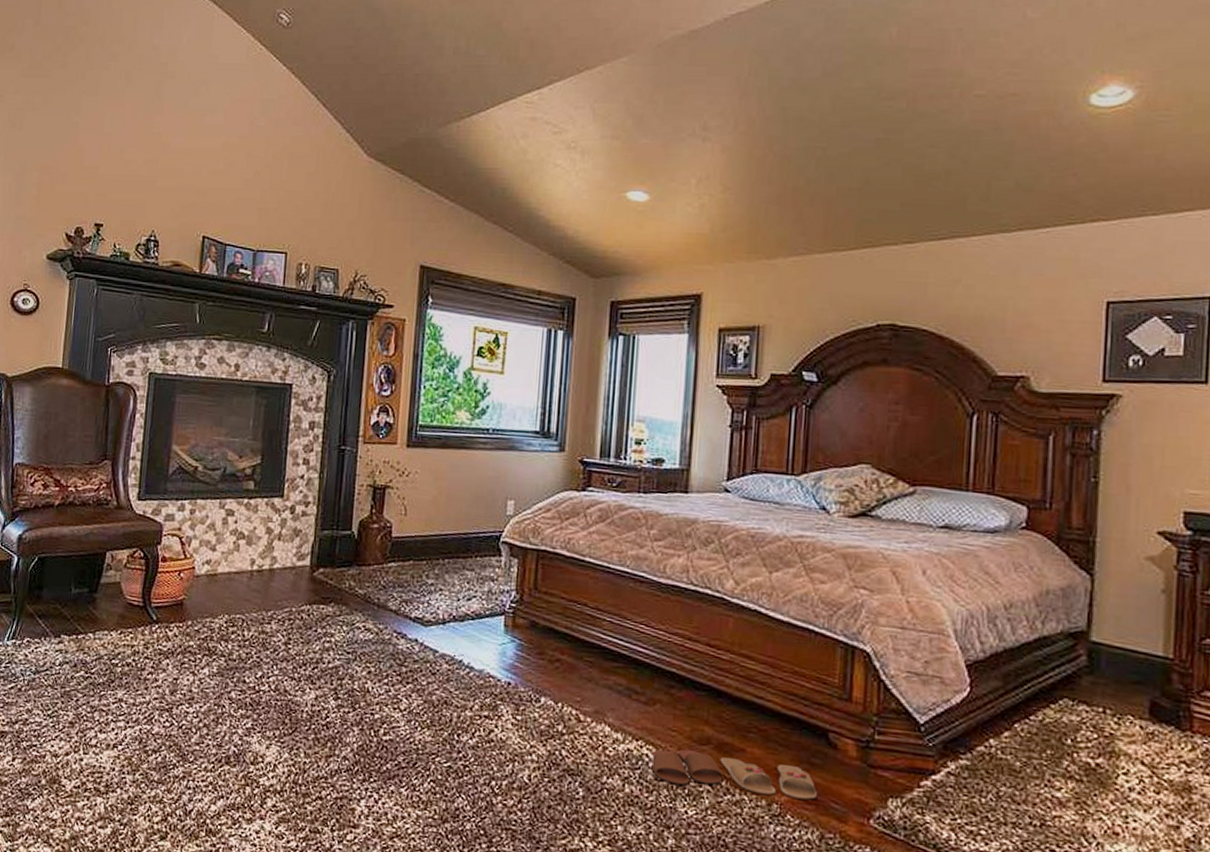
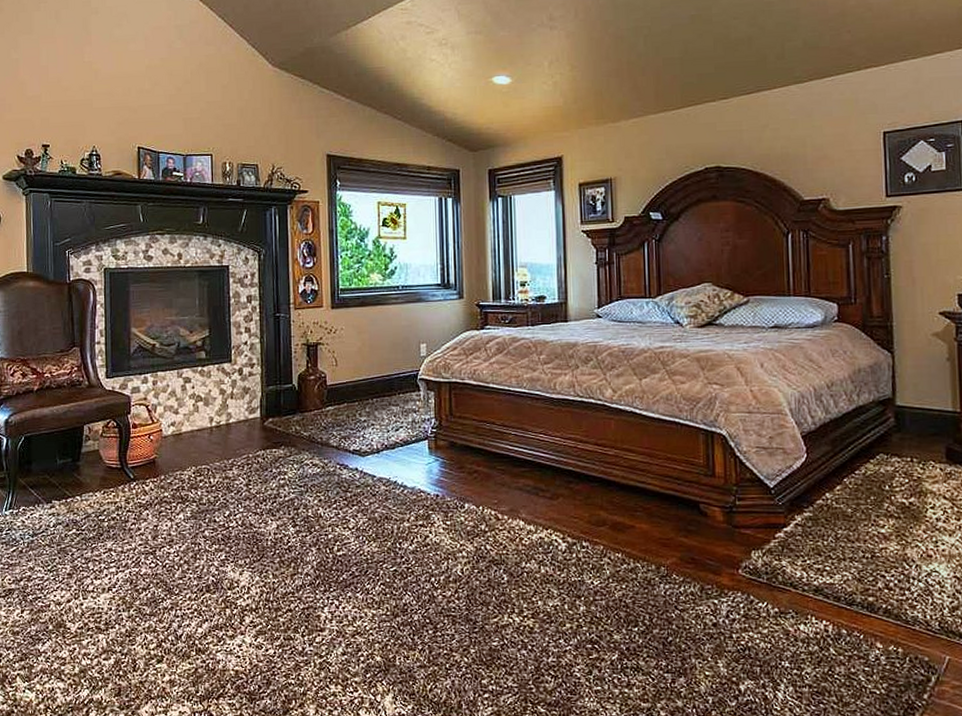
slipper: present [651,749,723,786] -> none [560,532,619,562]
slipper: present [720,757,818,800] -> none [615,534,696,561]

